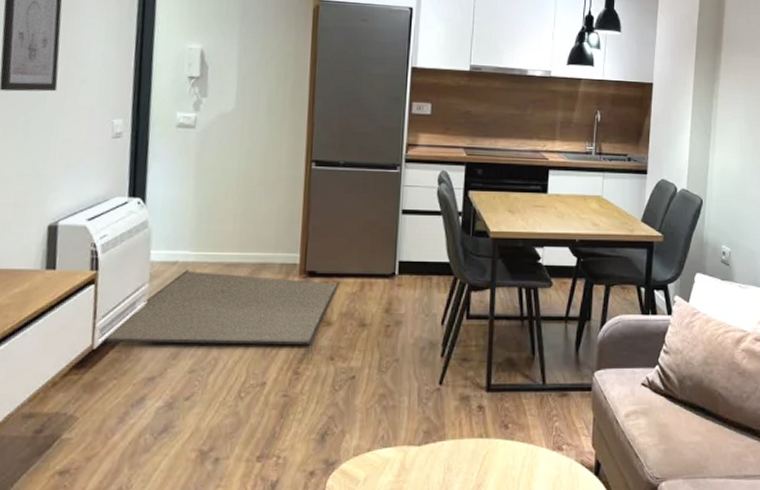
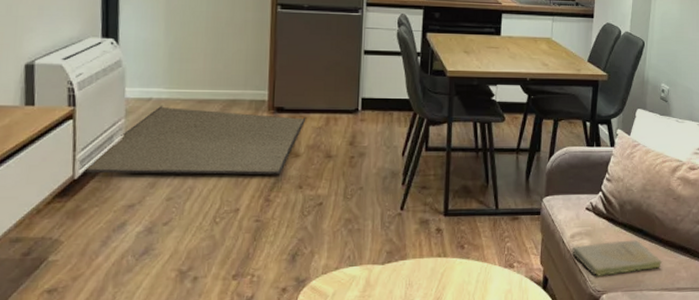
book: none [627,420,728,461] -> present [572,240,663,277]

